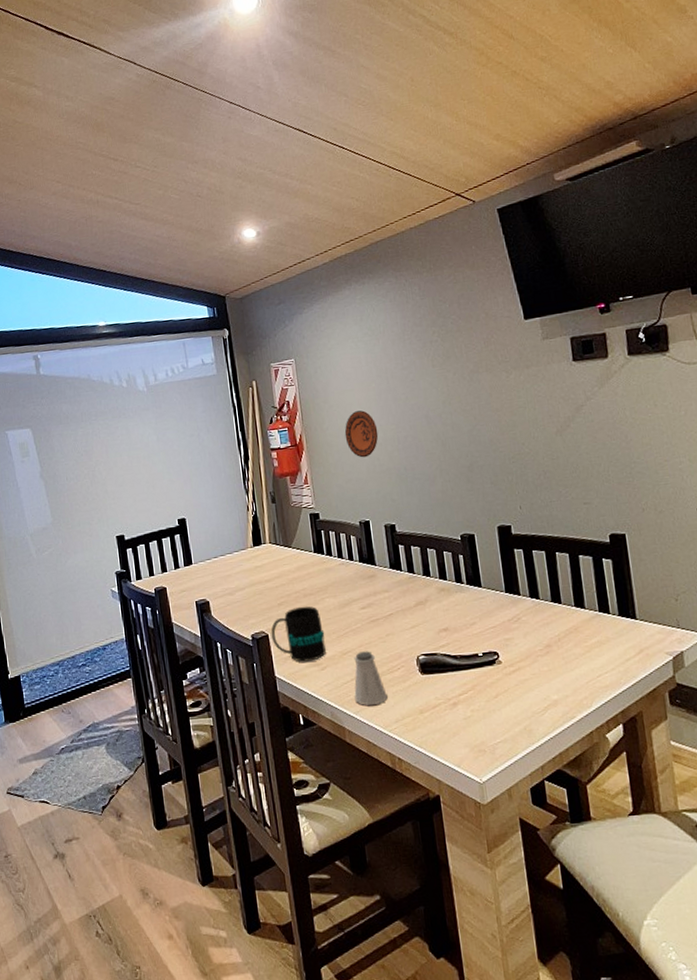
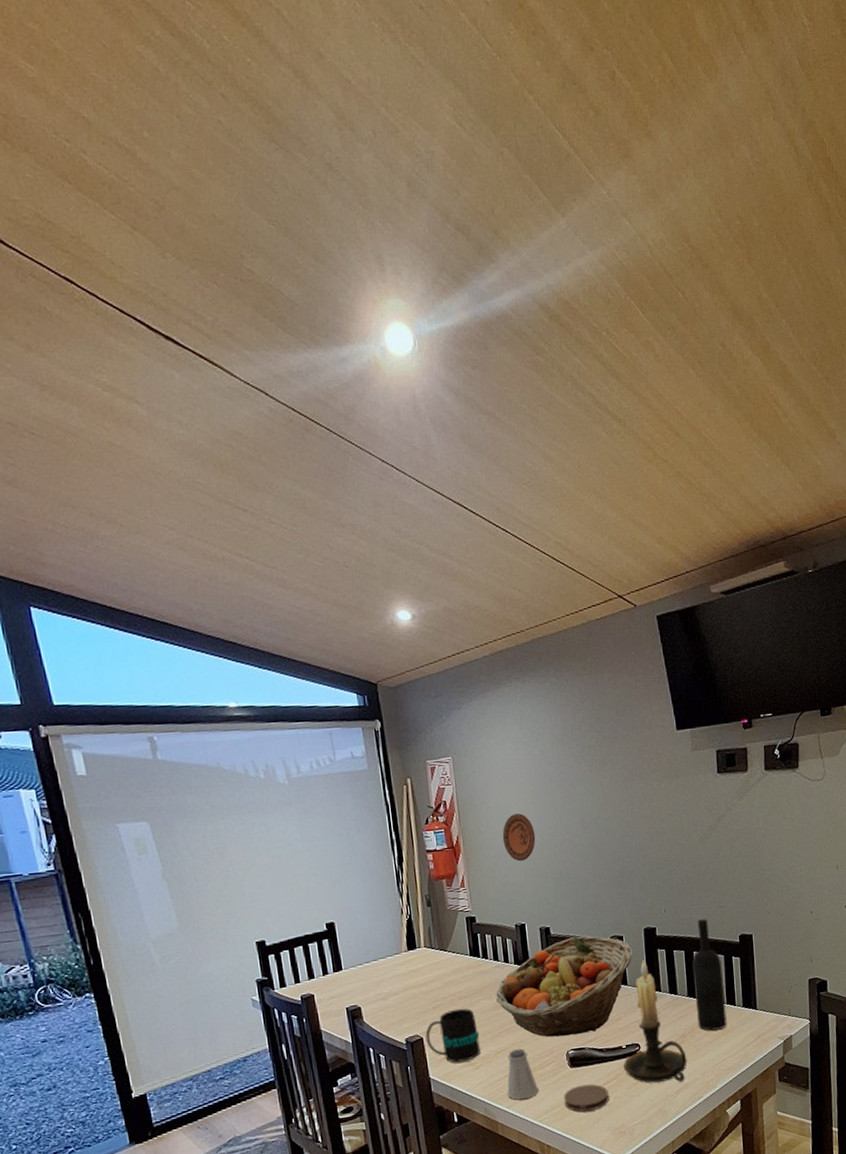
fruit basket: none [340,534,487,640] -> present [496,936,633,1037]
coaster: none [415,693,466,724] -> present [564,1084,609,1112]
candle holder: none [480,561,555,699] -> present [623,960,687,1083]
wine bottle: none [554,516,601,642] -> present [692,919,727,1031]

